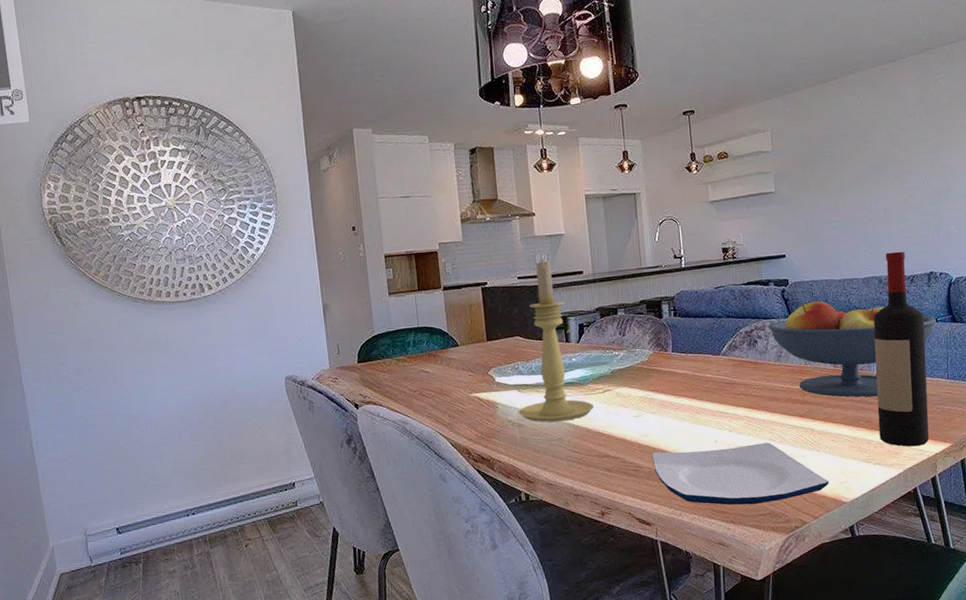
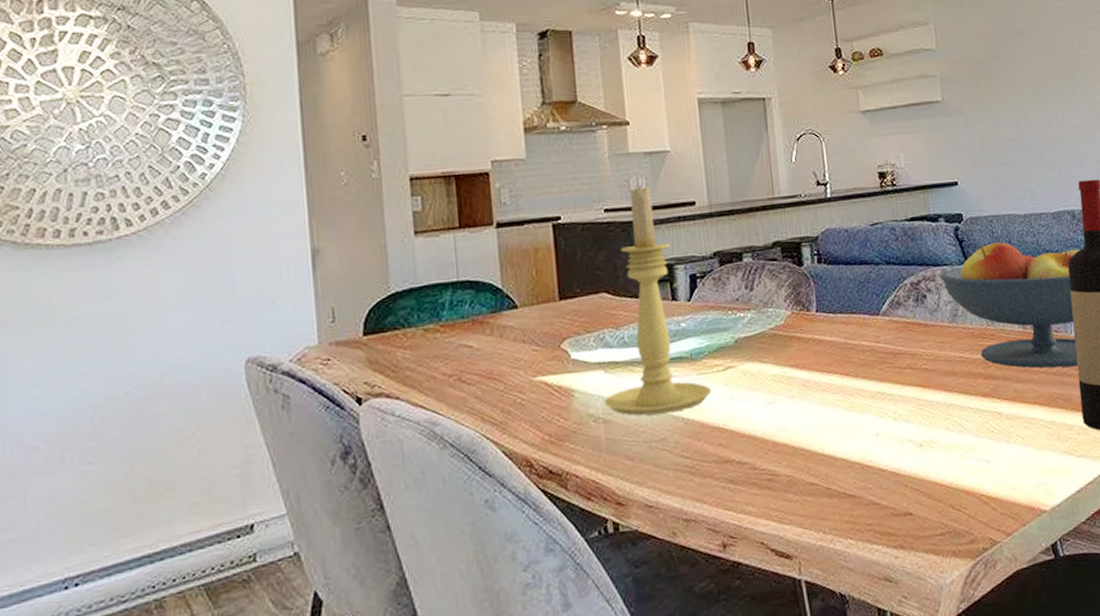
plate: present [651,442,830,505] -> none [791,433,1024,524]

